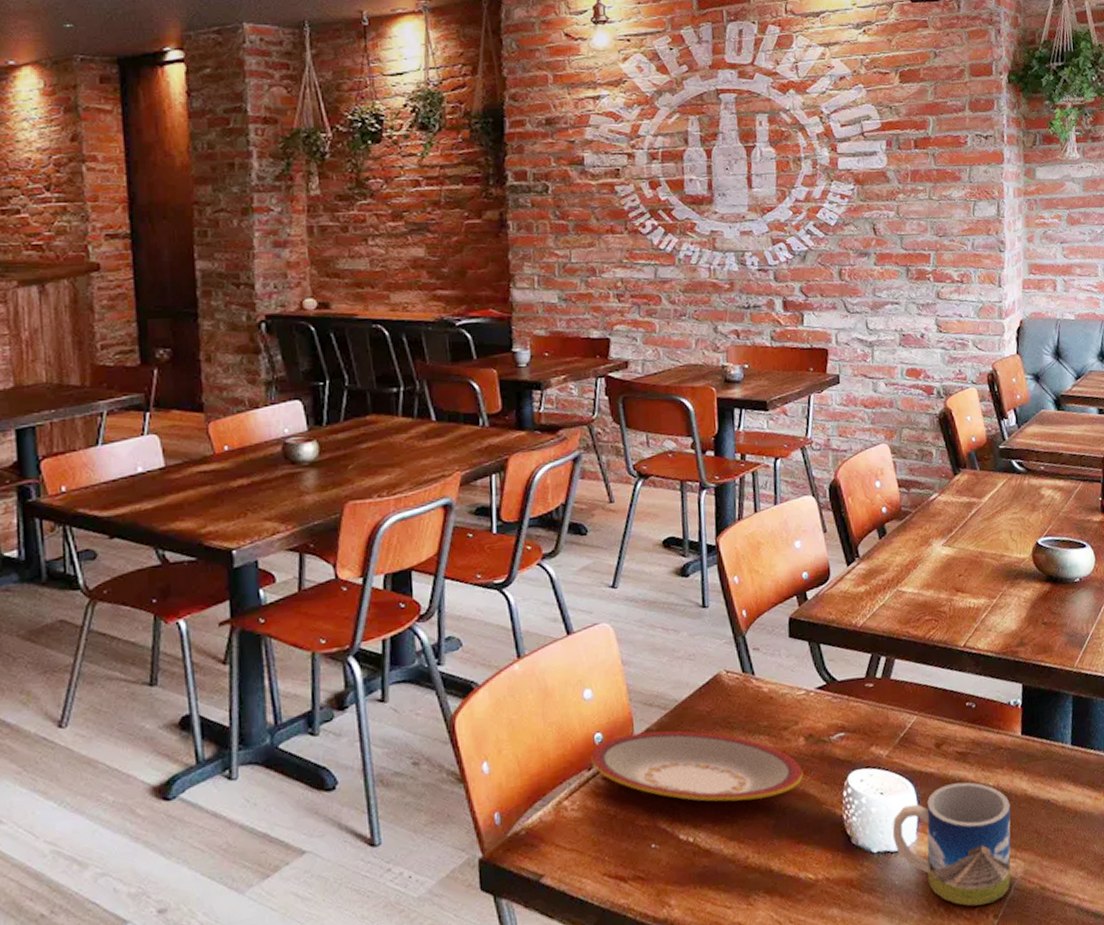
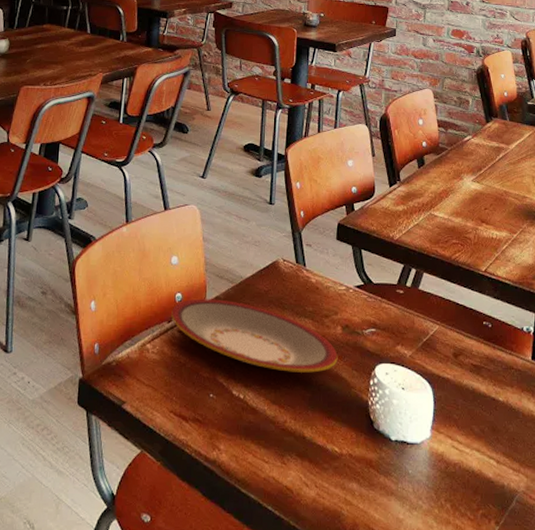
mug: present [892,782,1011,906] -> none [410,392,518,510]

